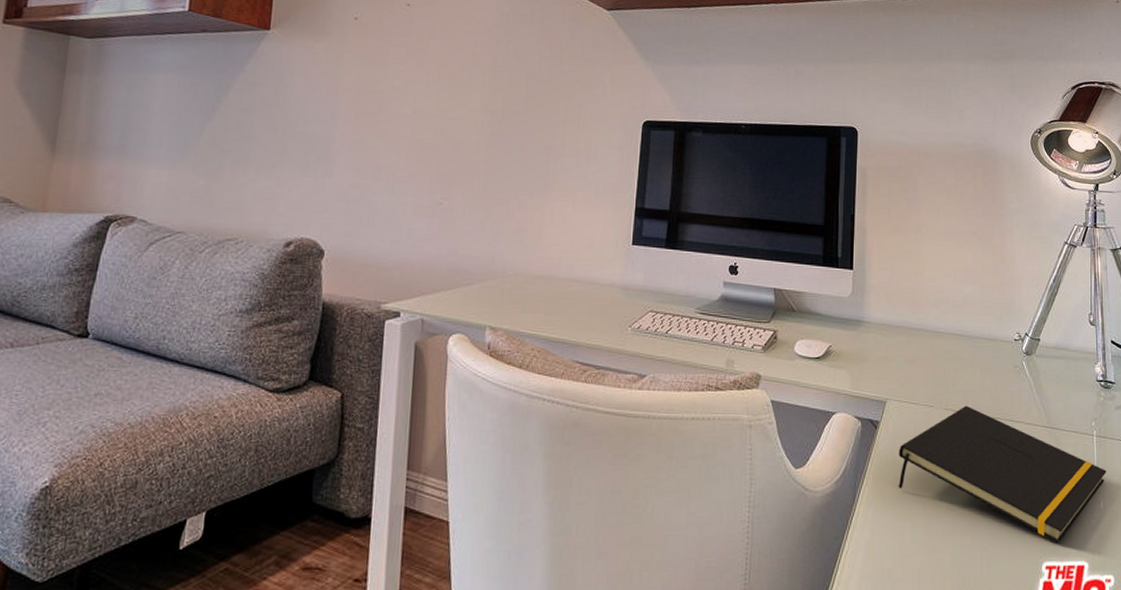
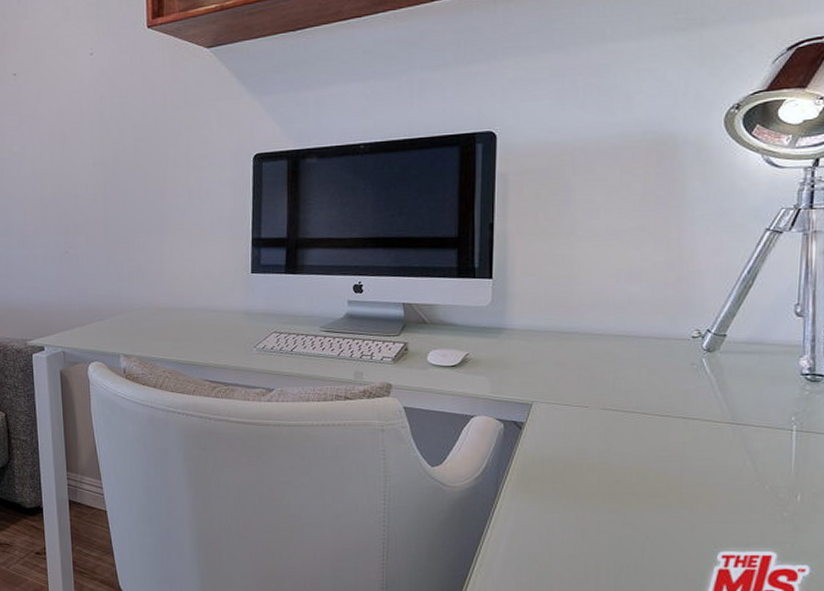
notepad: present [898,405,1107,544] -> none [546,404,808,535]

